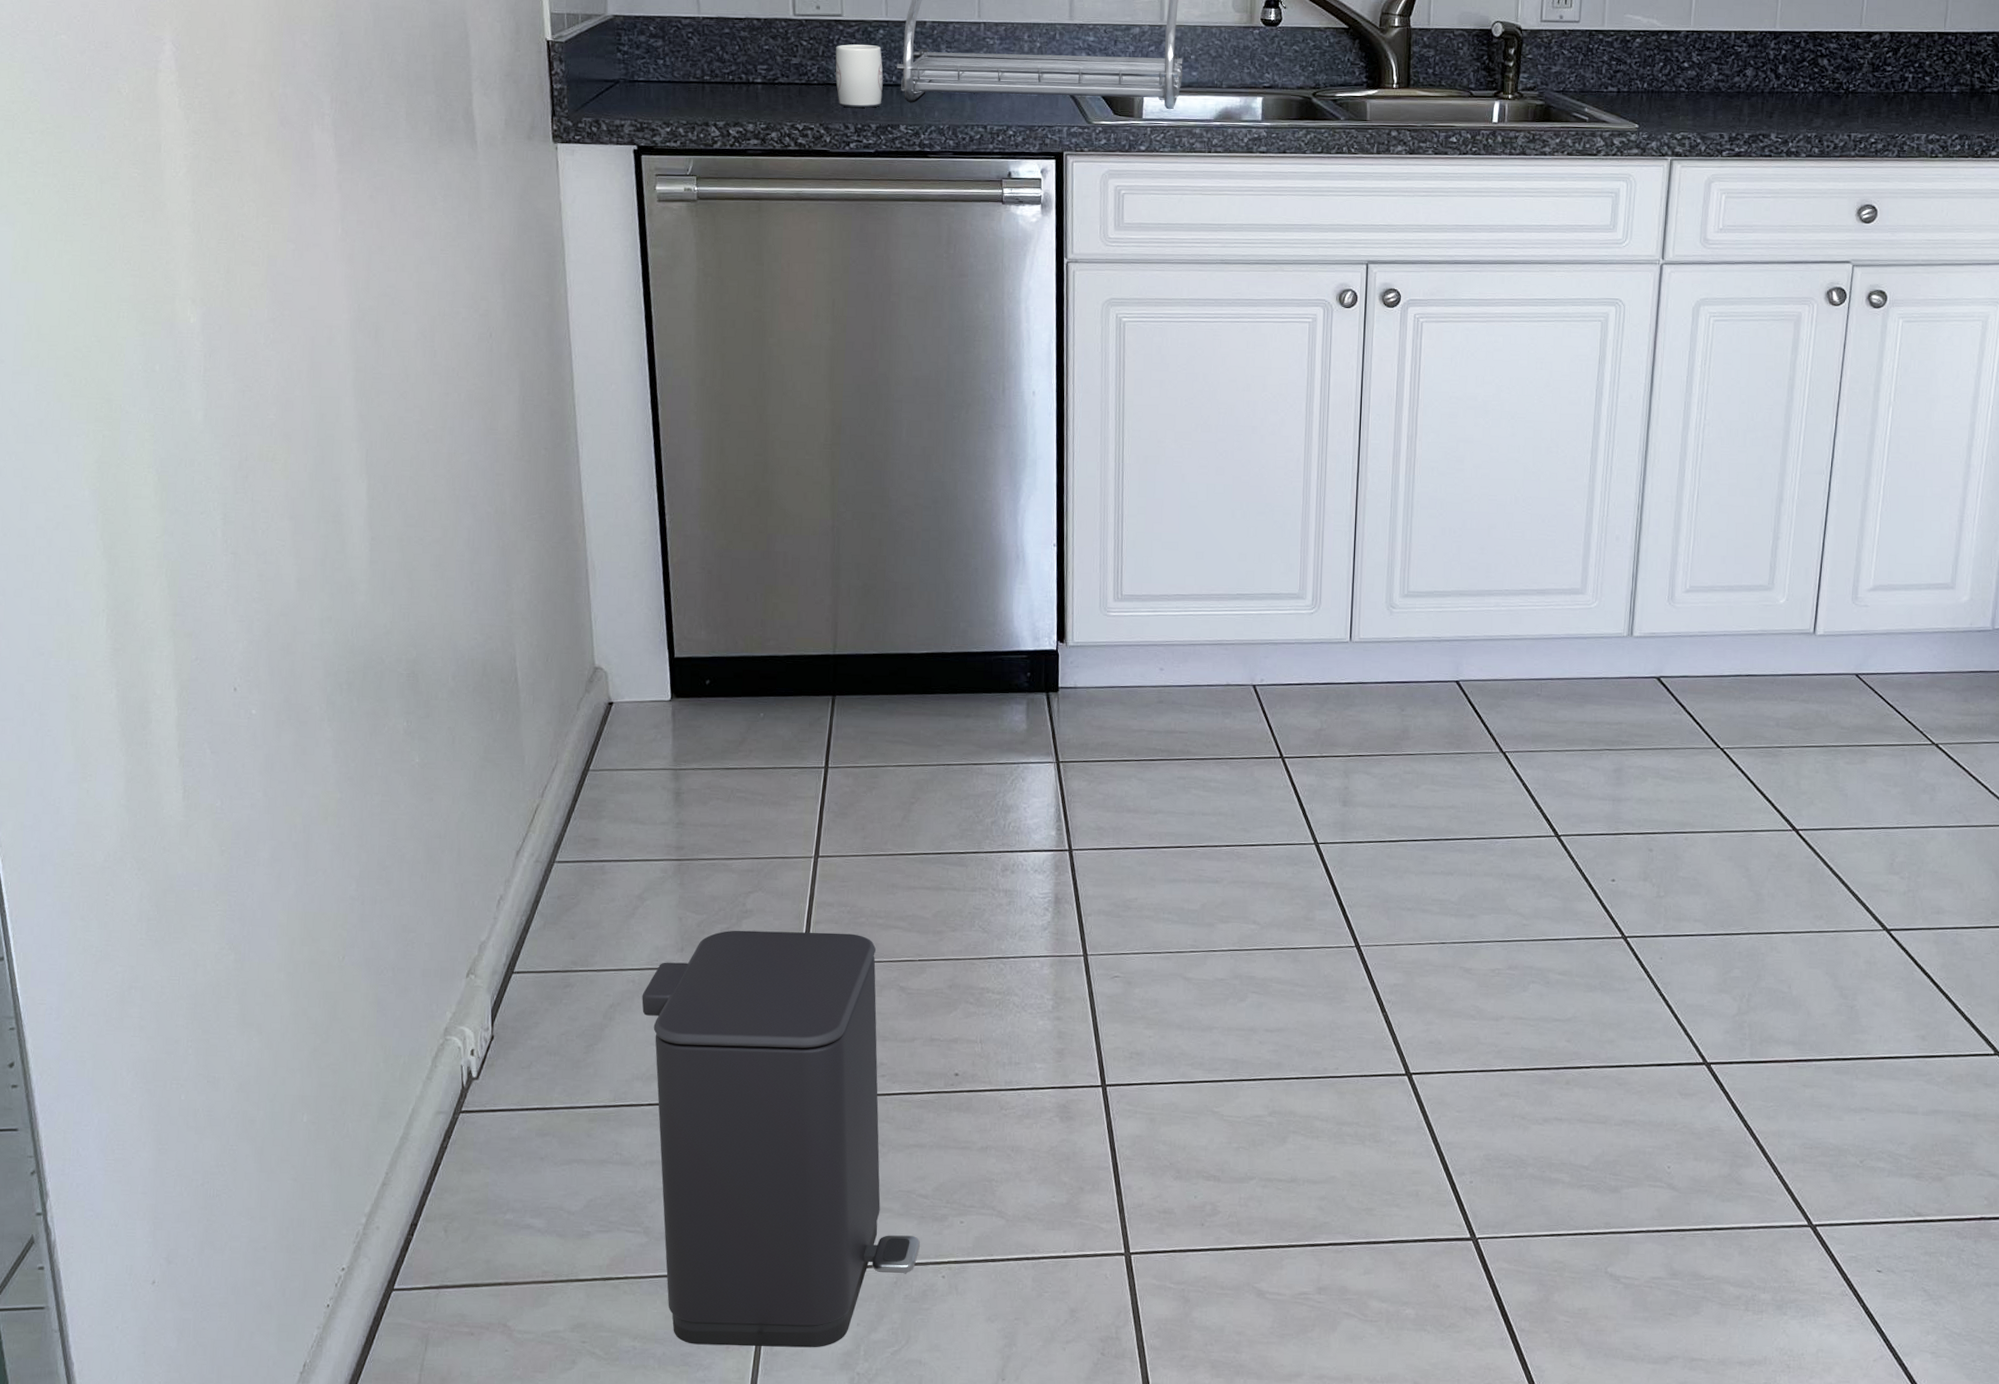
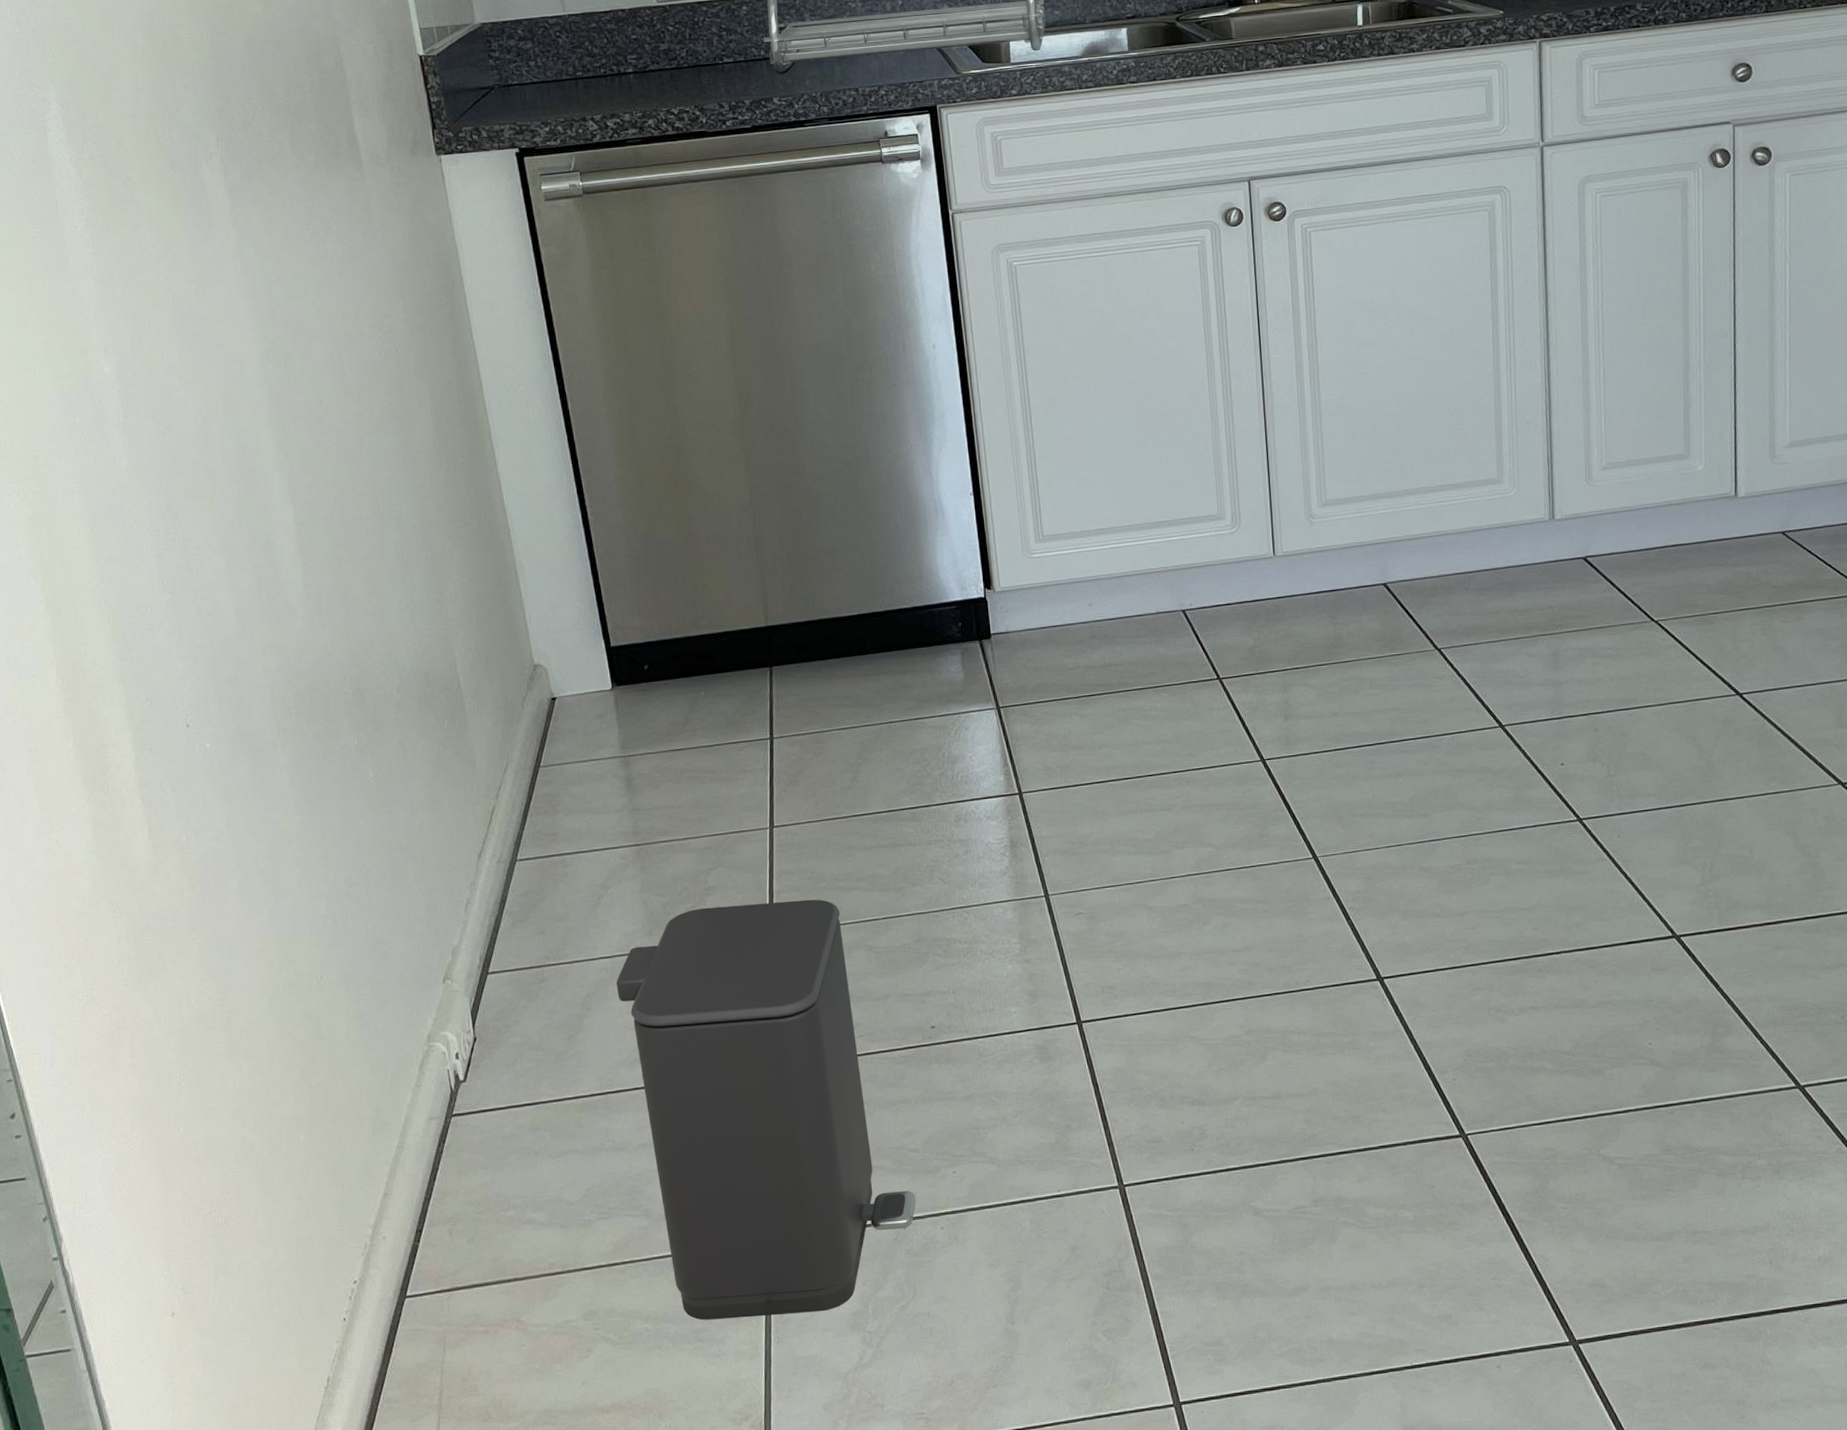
mug: present [835,44,884,108] -> none [702,22,753,86]

